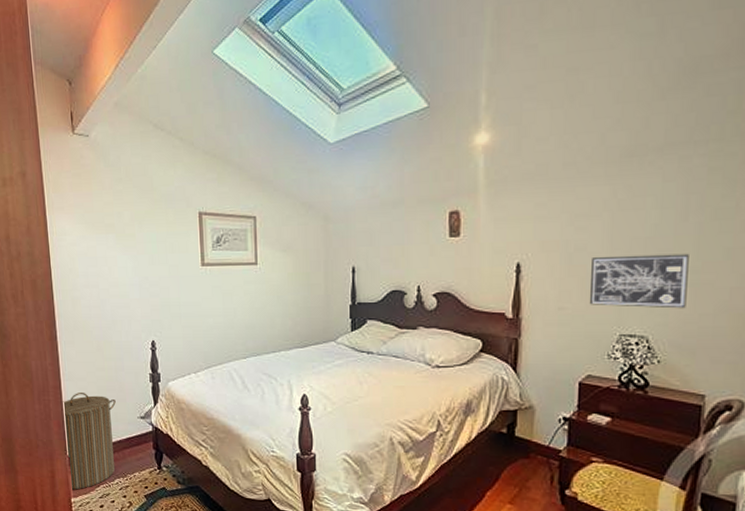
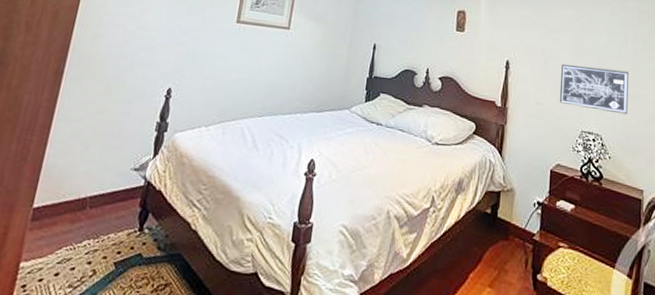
laundry hamper: present [62,393,116,490] -> none [25,135,111,252]

